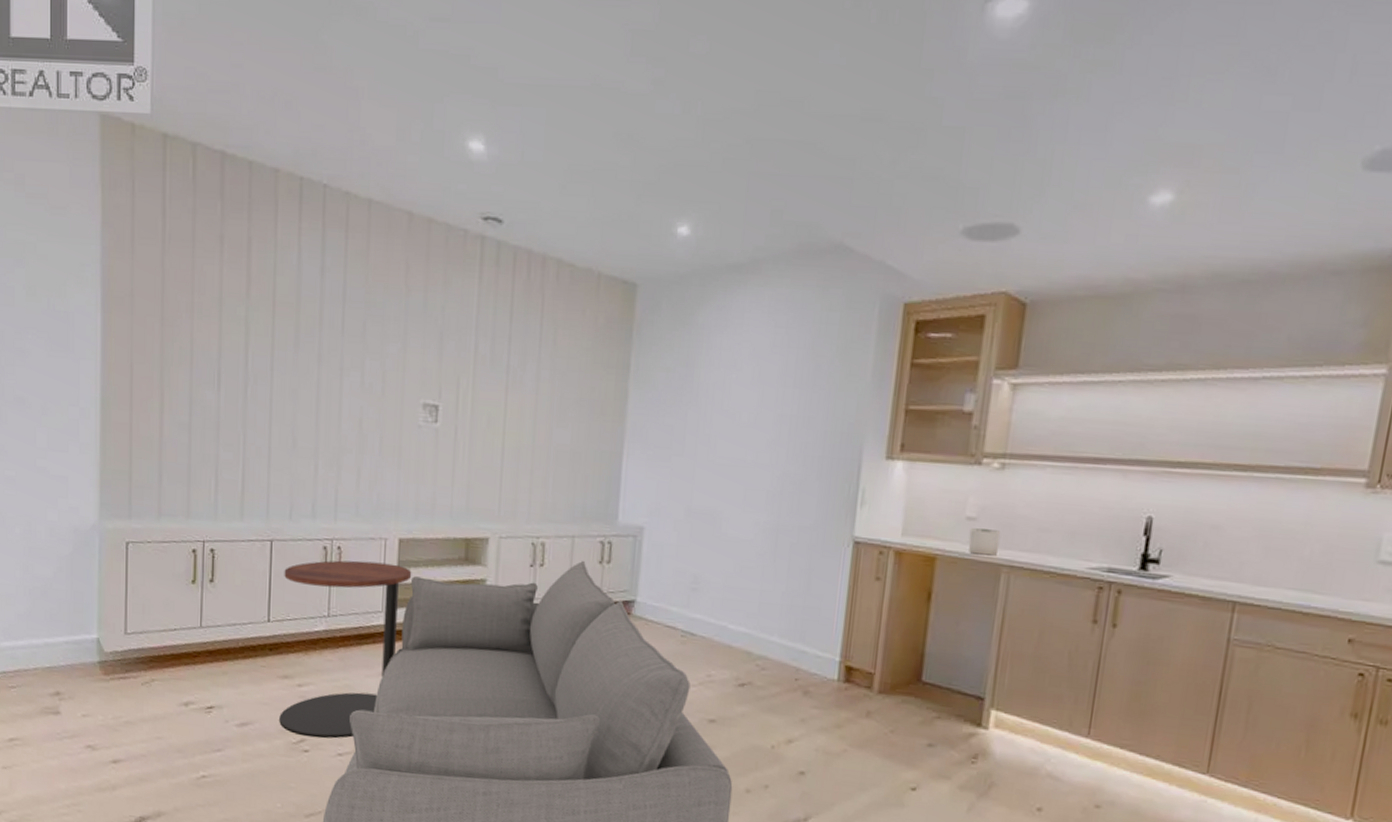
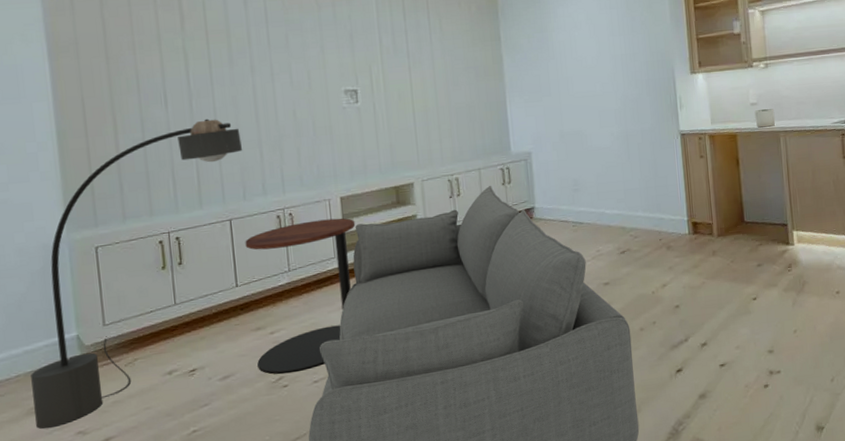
floor lamp: none [48,411,296,734] -> present [31,118,243,429]

